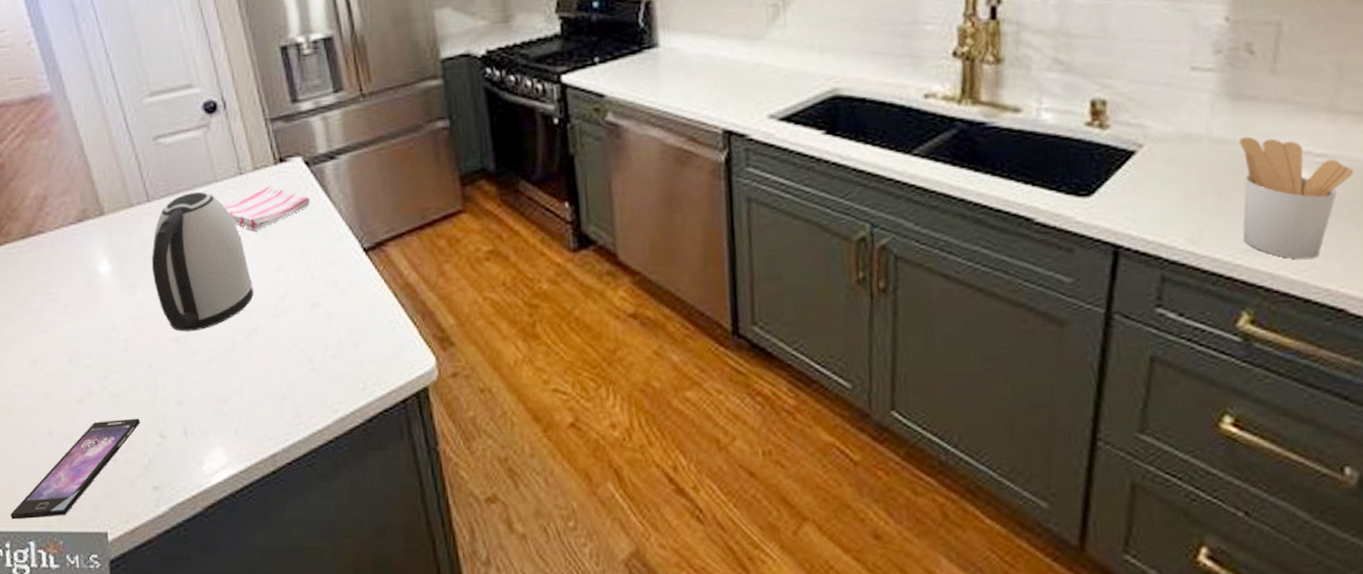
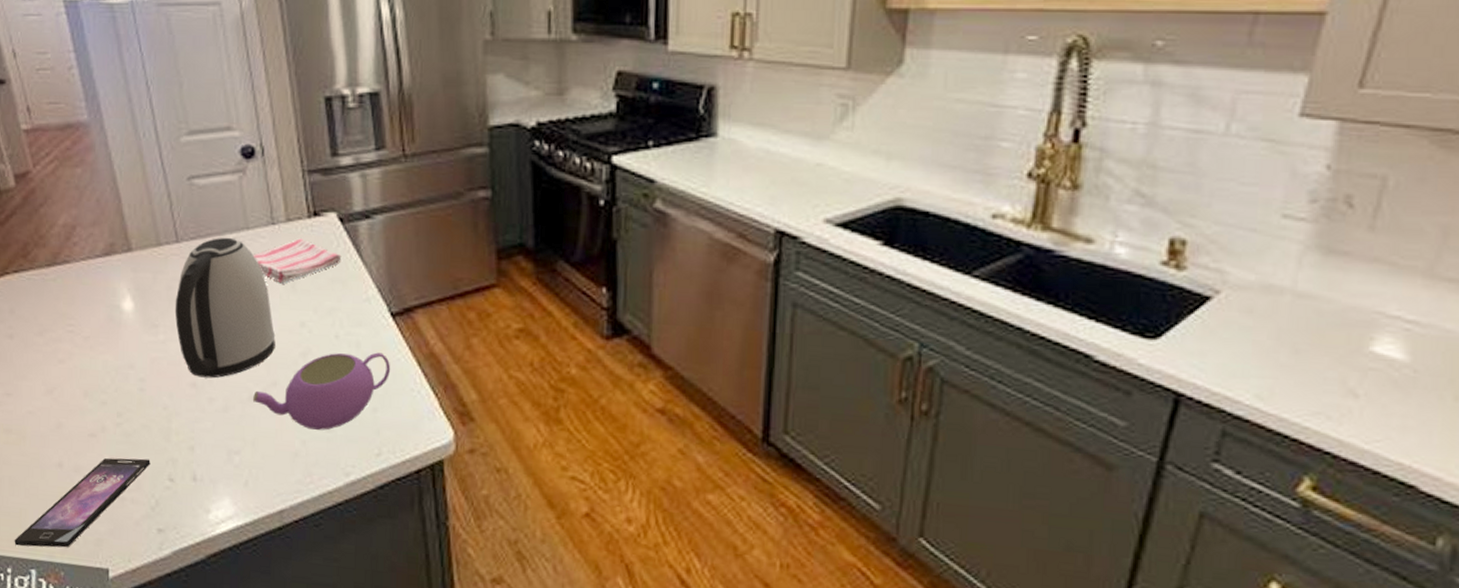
teapot: none [236,288,369,371] -> present [253,352,391,430]
utensil holder: present [1239,136,1354,260] -> none [1315,294,1445,430]

